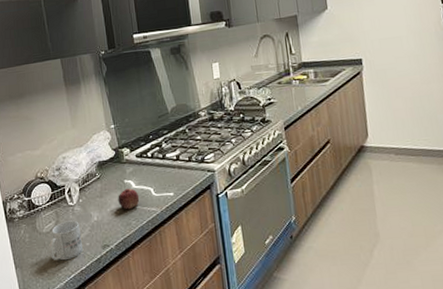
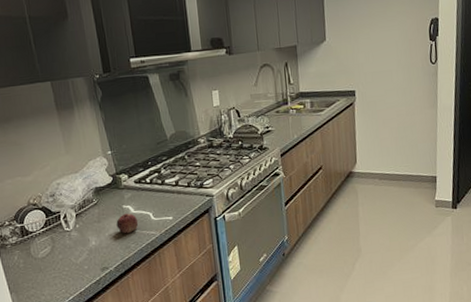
mug: present [48,220,83,261] -> none [44,245,81,284]

